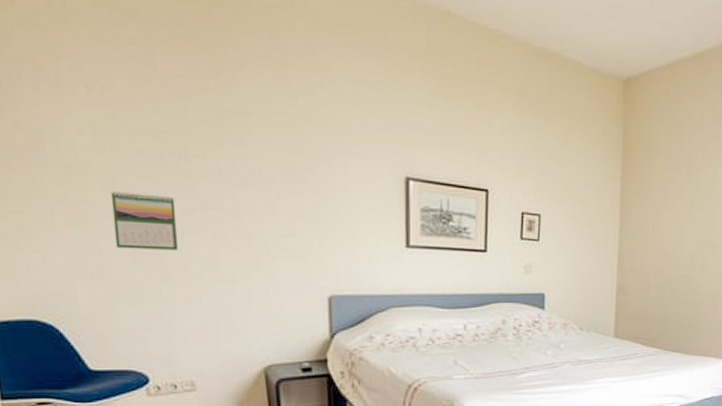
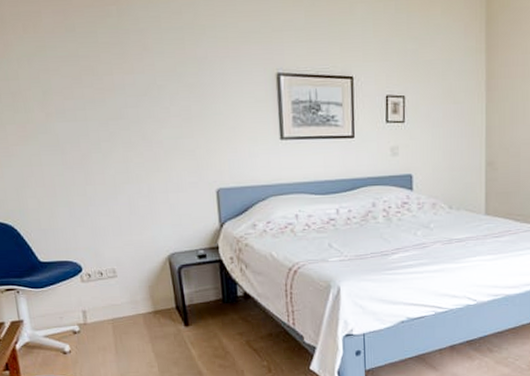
calendar: present [110,190,179,251] -> none [45,110,97,159]

